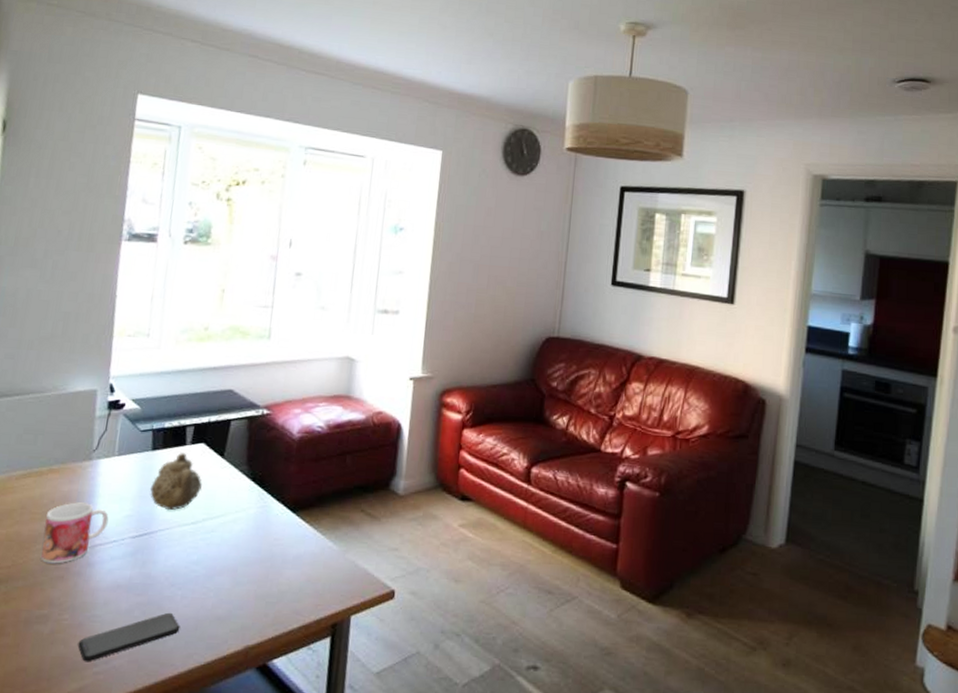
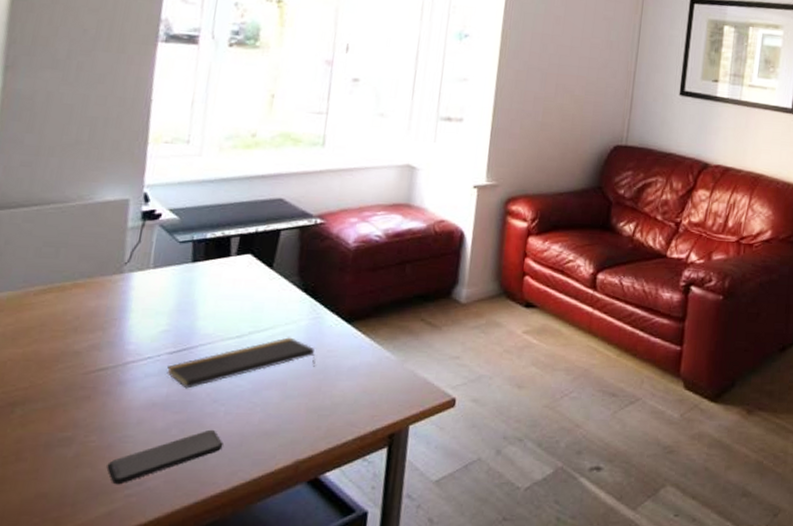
mug: present [41,502,109,564] -> none [64,318,143,383]
notepad: none [130,525,263,572] -> present [166,337,316,389]
teapot: present [149,453,203,511] -> none [189,264,249,325]

